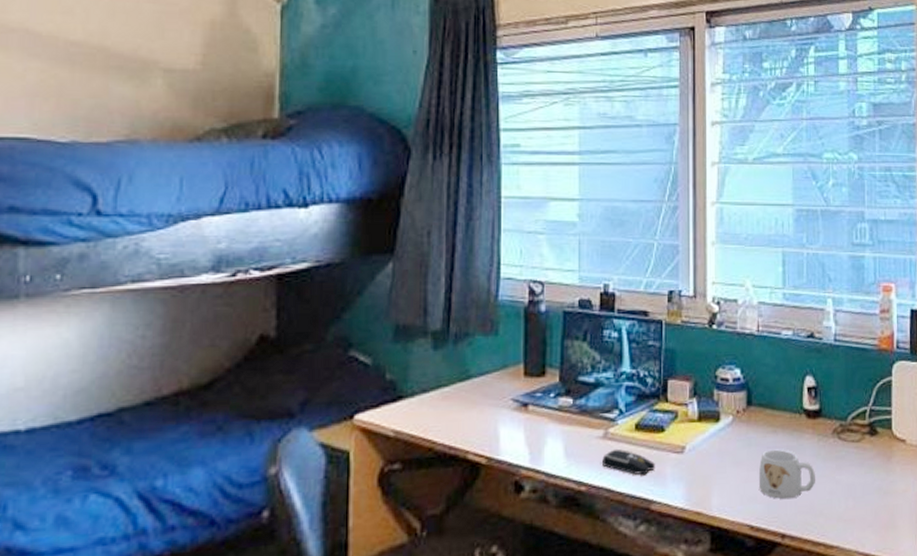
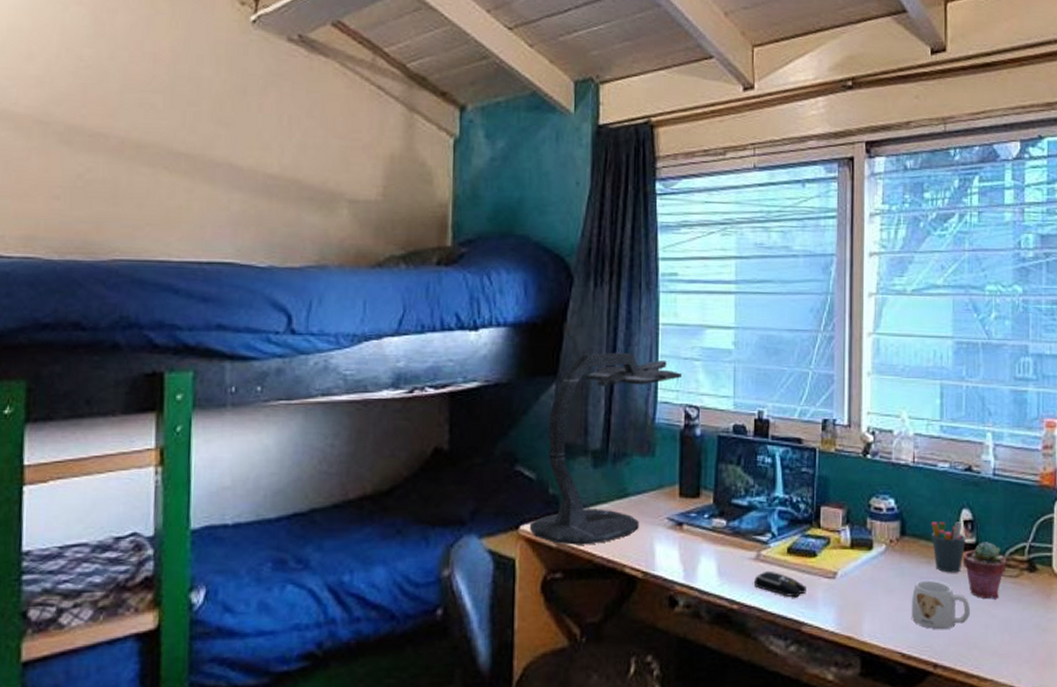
desk lamp: none [366,228,525,433] -> present [530,353,681,545]
pen holder: none [776,389,810,441] -> present [931,522,966,573]
potted succulent: none [807,408,849,465] -> present [962,542,1007,600]

